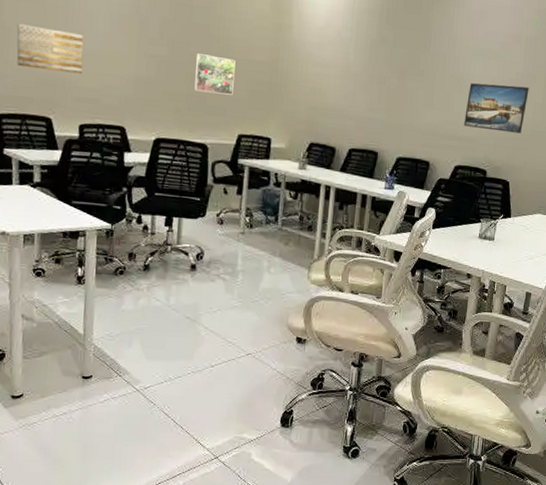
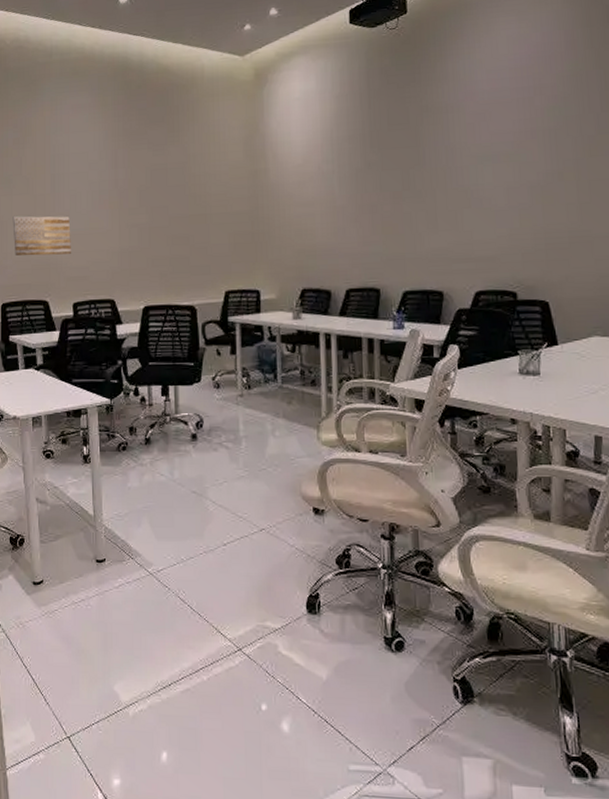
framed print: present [194,53,236,95] -> none [175,214,215,253]
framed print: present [464,82,529,134] -> none [478,187,558,245]

